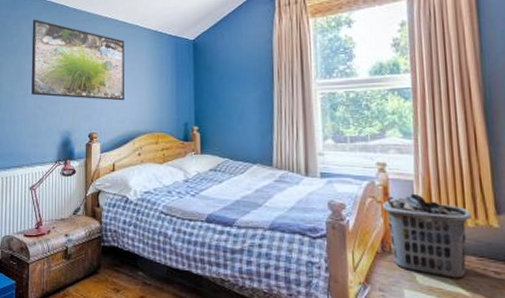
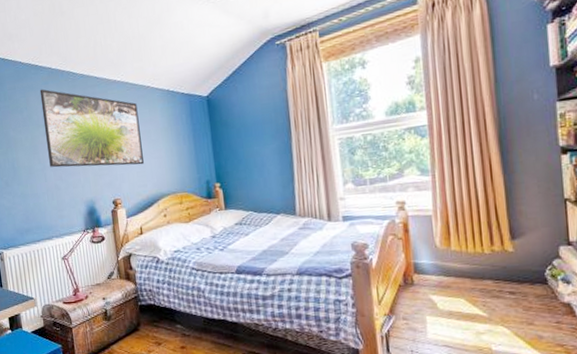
clothes hamper: present [382,193,471,279] -> none [403,227,488,302]

